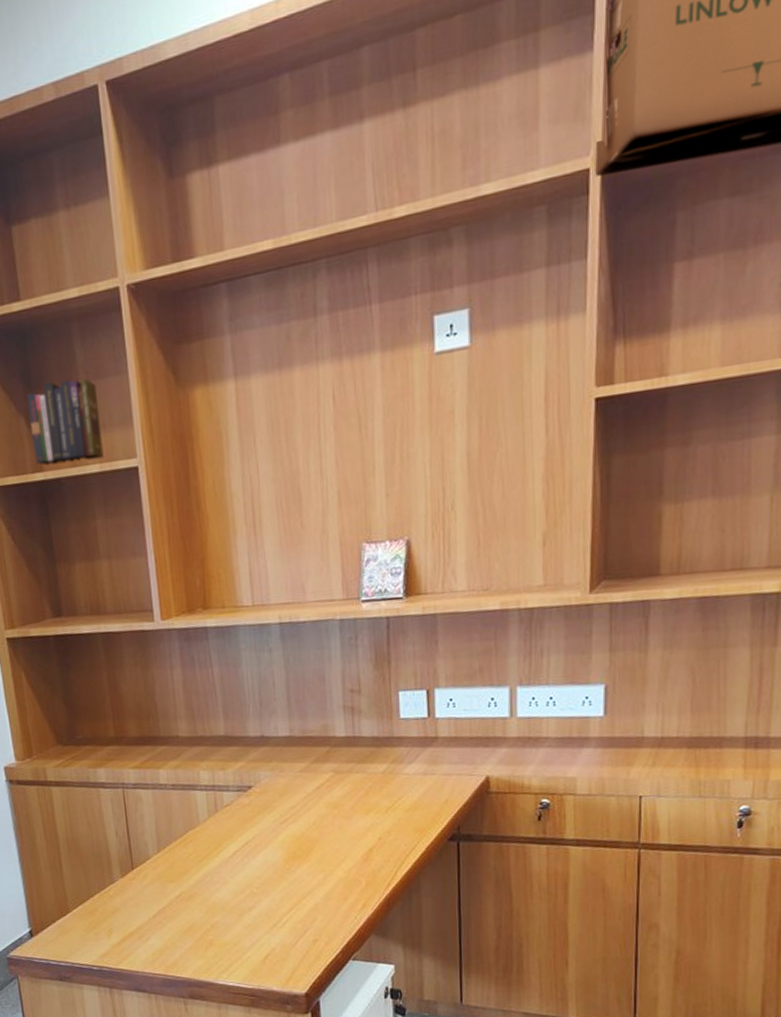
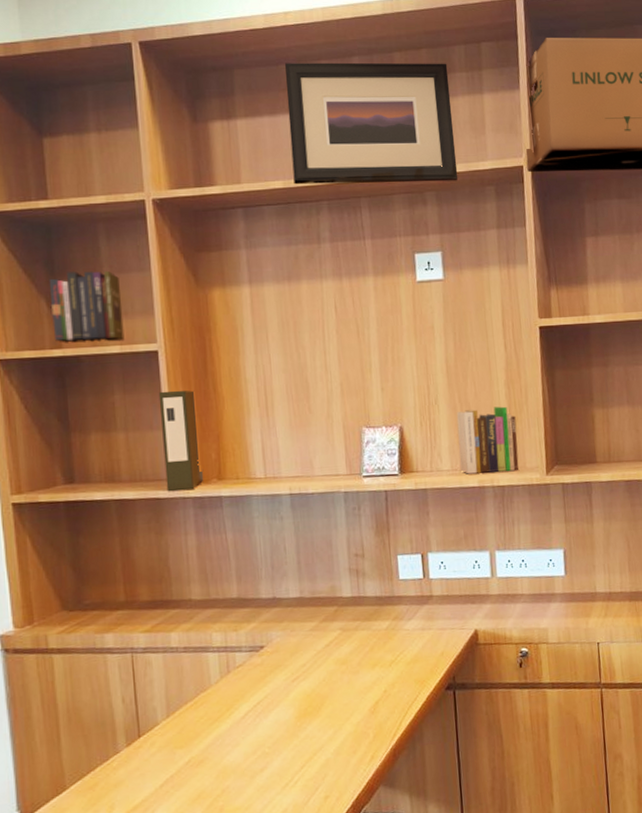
binder: none [140,509,189,624] -> present [158,390,204,492]
picture frame: none [276,30,497,242] -> present [285,62,458,185]
books: none [477,507,555,595] -> present [456,406,519,474]

